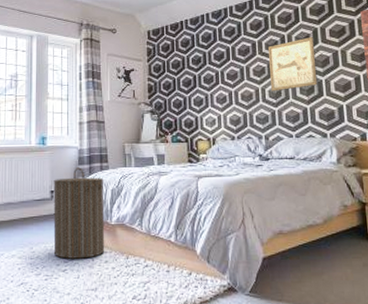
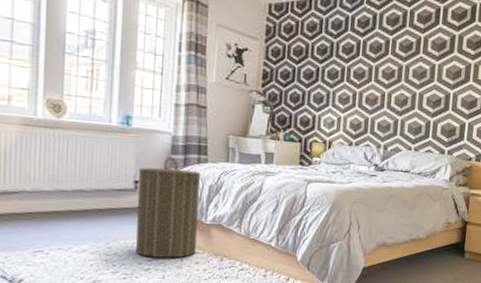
wall art: present [267,37,318,92] -> none [398,43,451,99]

